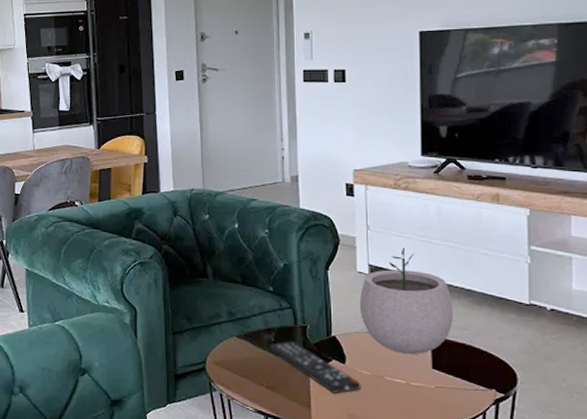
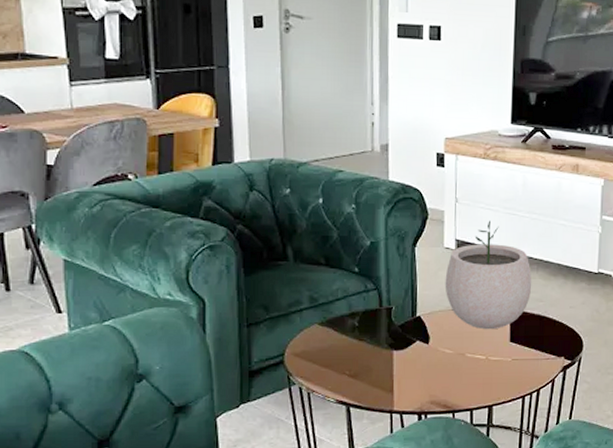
remote control: present [269,341,361,394] -> none [352,325,444,375]

